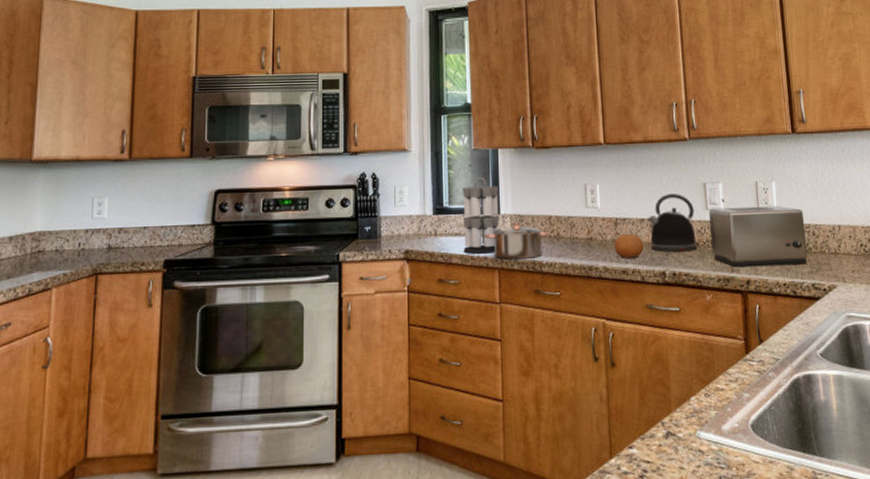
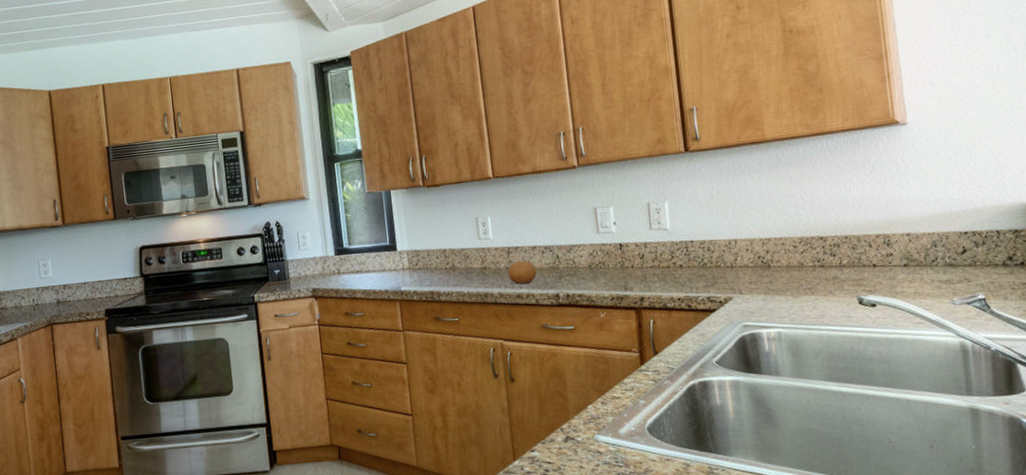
spice rack: present [463,177,499,254] -> none [360,218,397,289]
cooking pot: present [482,221,551,260] -> none [382,256,446,292]
kettle: present [646,194,699,253] -> none [538,220,592,276]
toaster: present [709,205,808,268] -> none [600,224,703,286]

